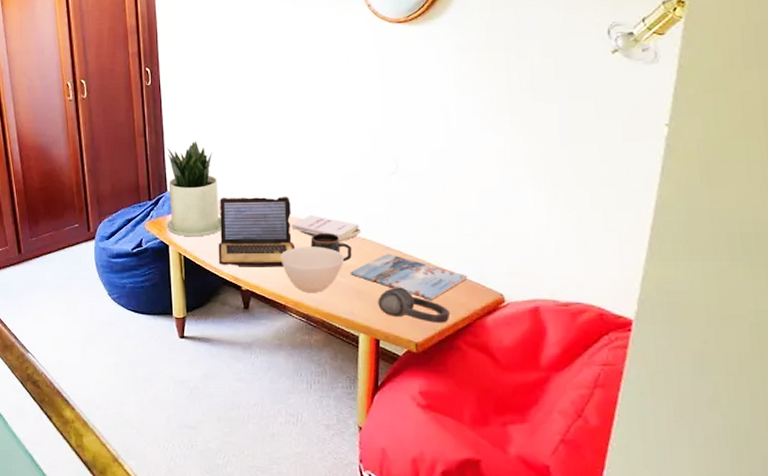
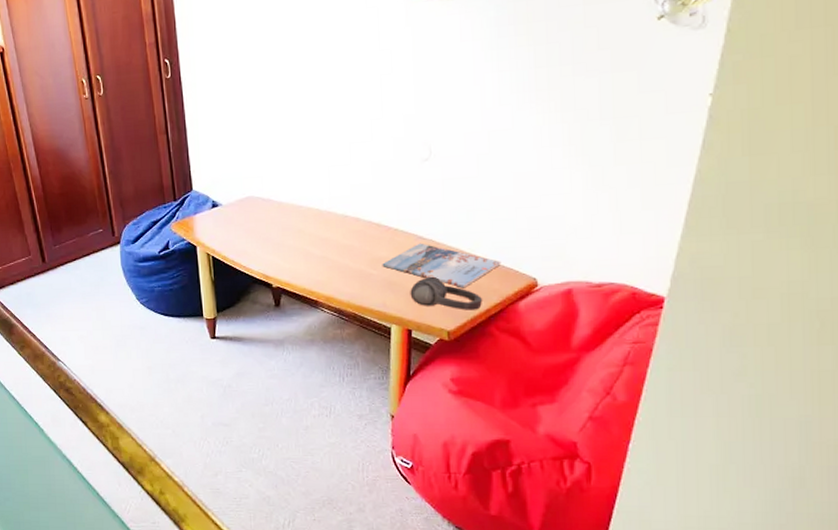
planter: present [167,141,221,237] -> none [190,136,250,237]
laptop: present [218,195,295,267] -> none [247,189,325,264]
bowl: present [280,247,344,293] -> none [311,239,376,287]
books: present [291,214,361,243] -> none [321,207,393,235]
mug: present [310,232,352,262] -> none [341,224,384,254]

